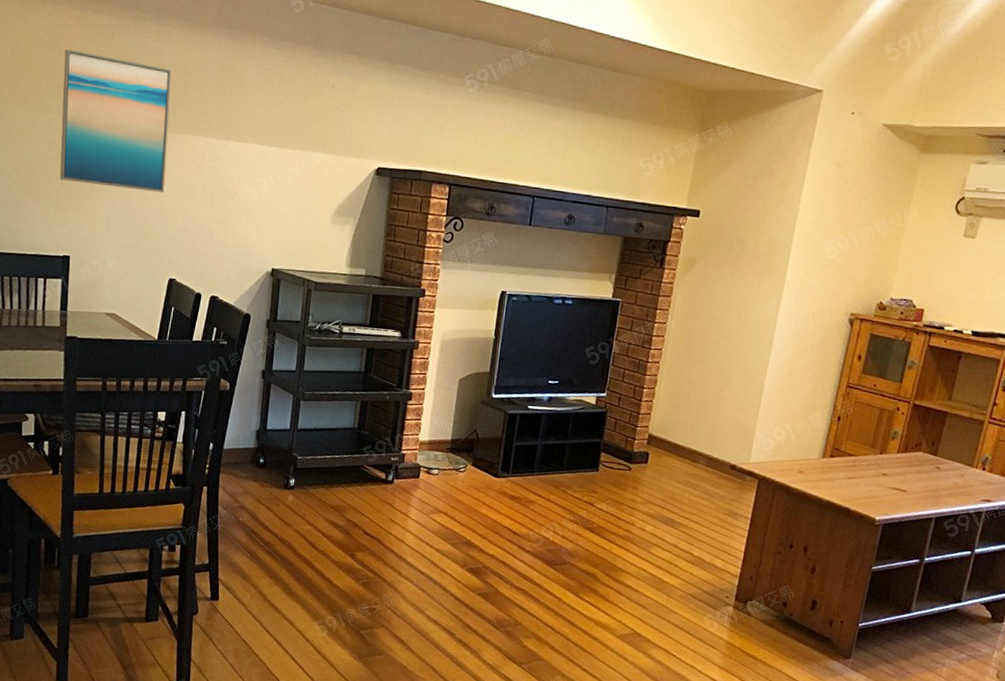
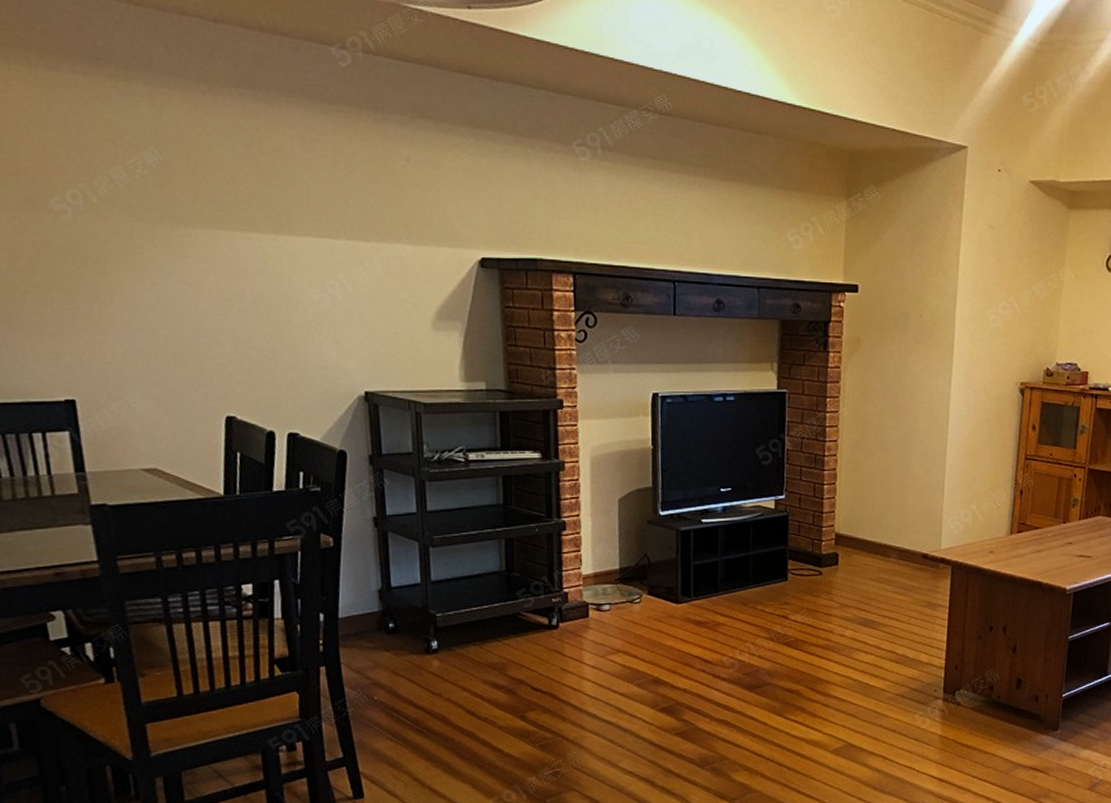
wall art: present [59,48,172,193] -> none [12,120,199,307]

